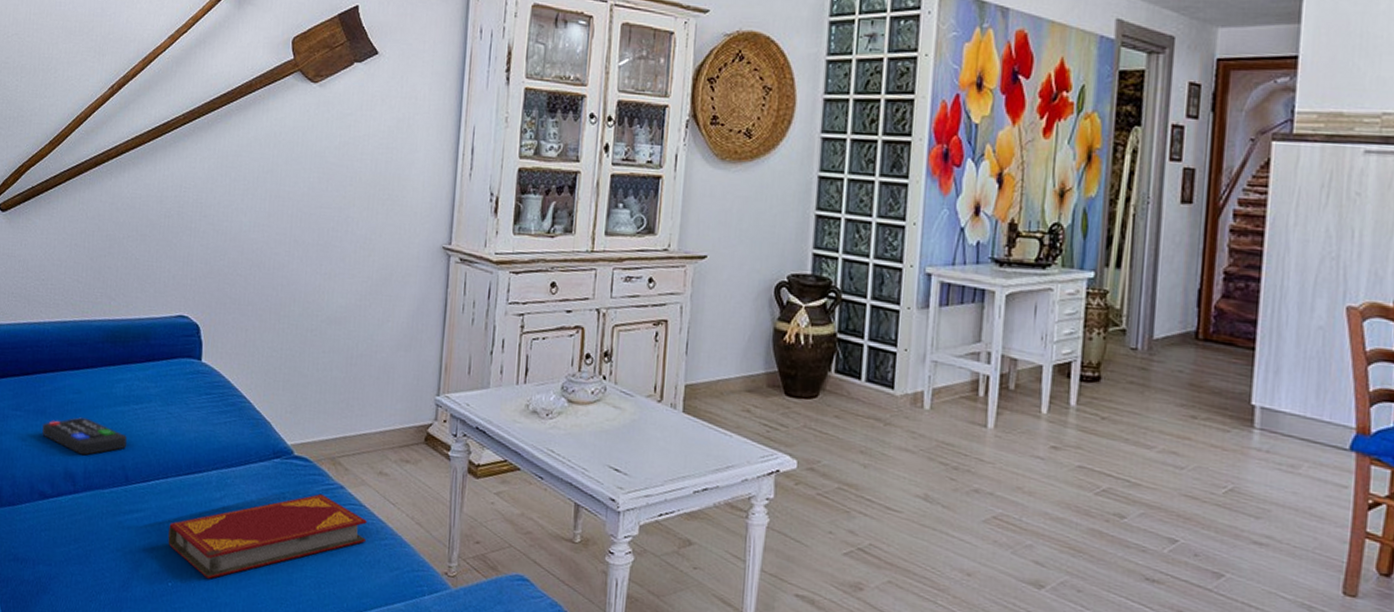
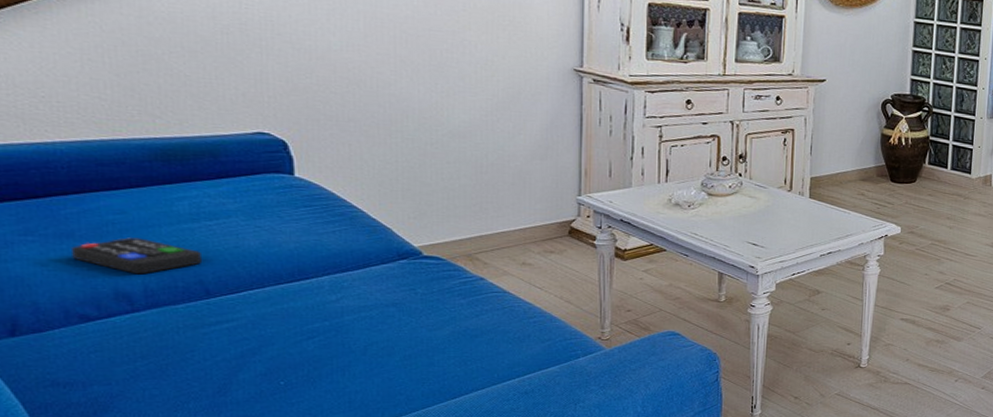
hardback book: present [168,493,367,579] -> none [273,286,513,372]

